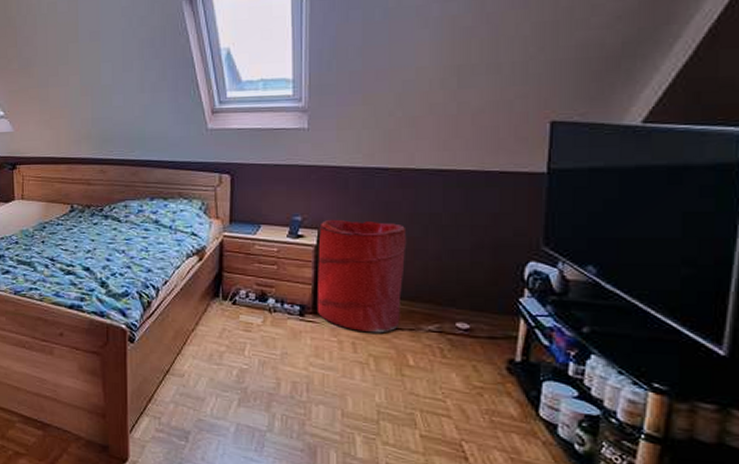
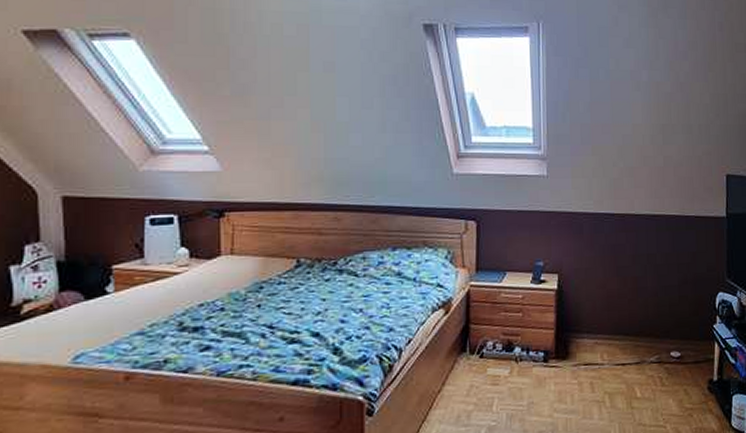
laundry hamper: present [318,219,407,333] -> none [558,263,631,371]

